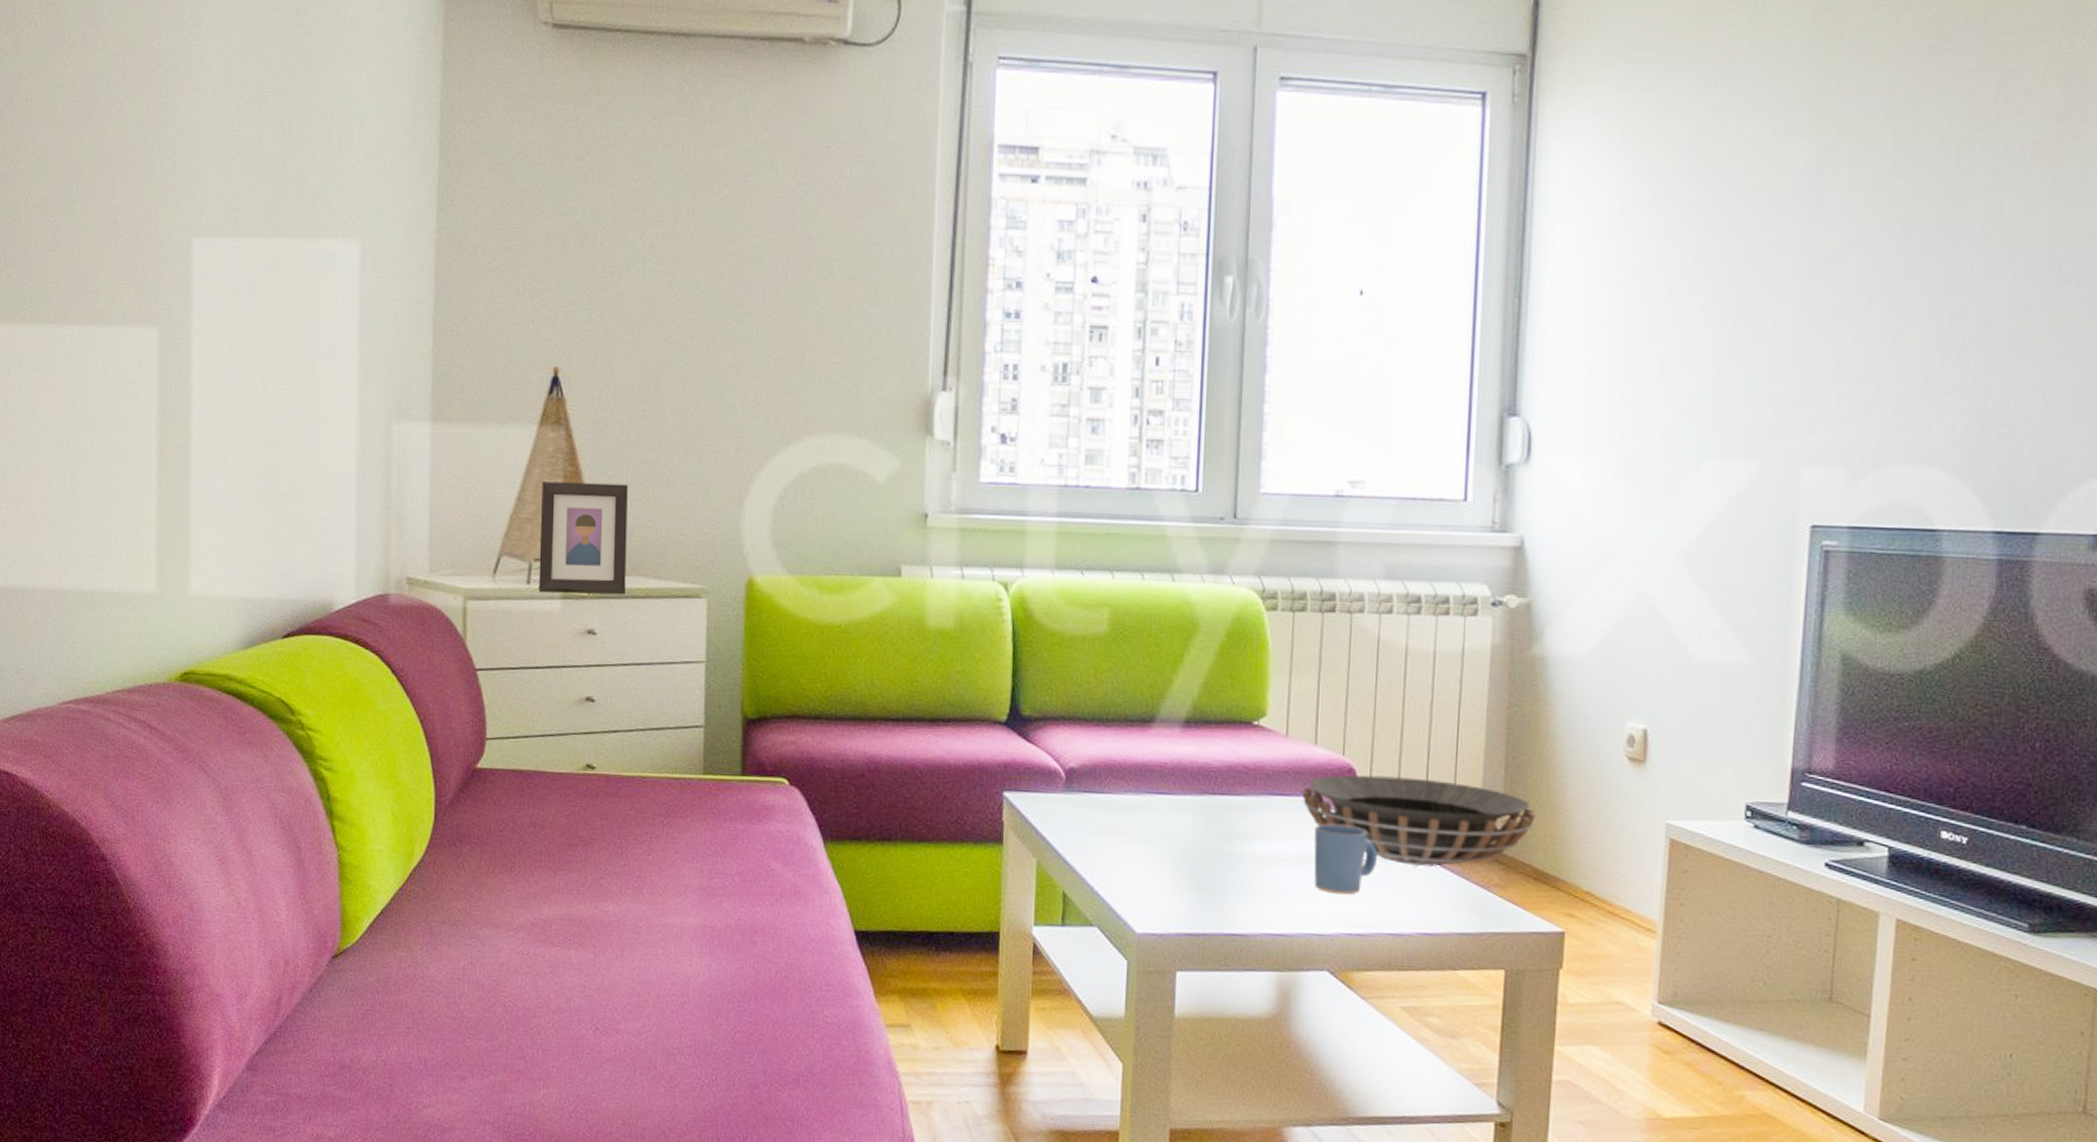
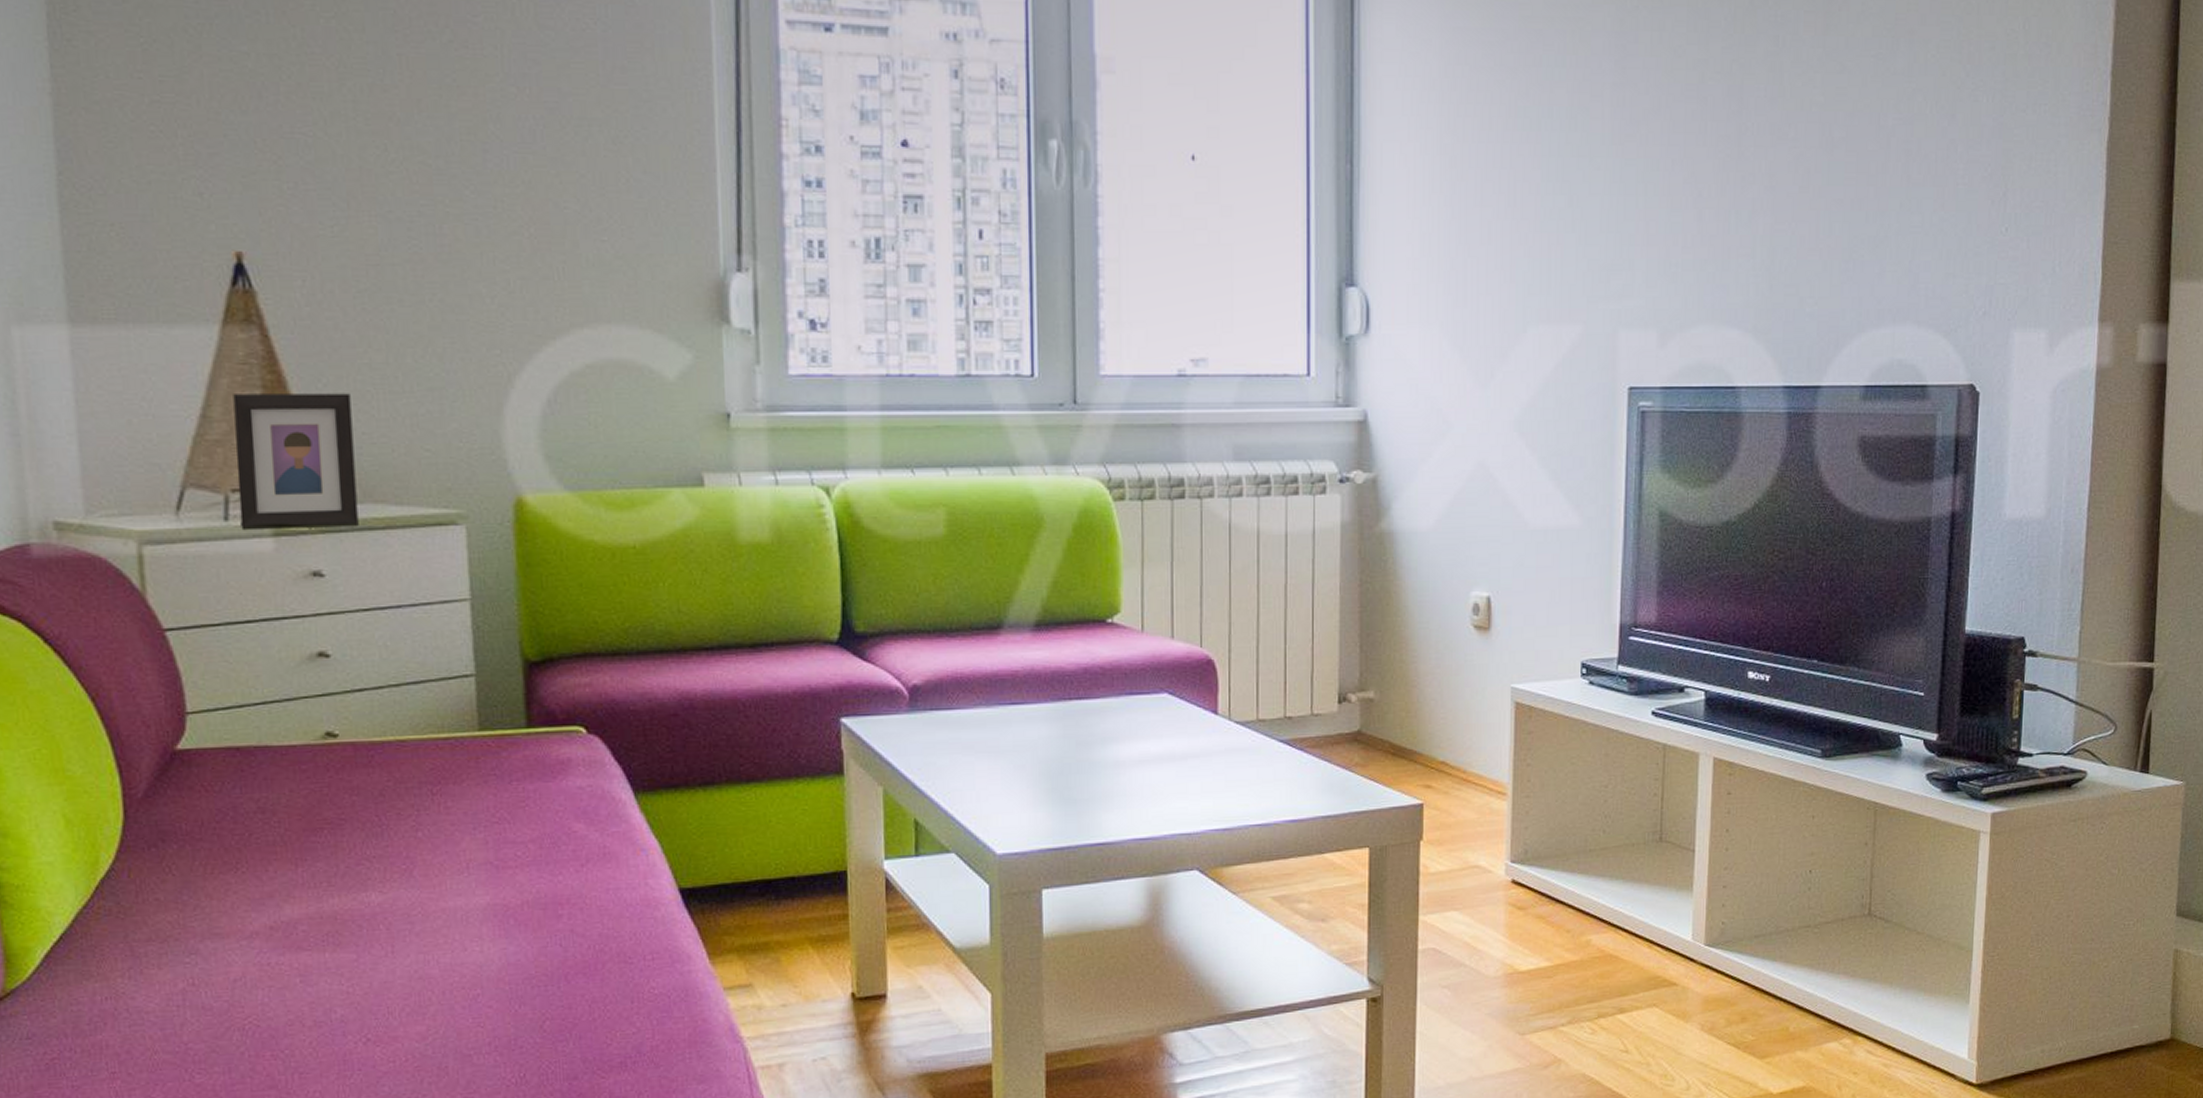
decorative bowl: present [1301,775,1536,867] -> none [1161,664,1392,753]
mug: present [1314,824,1377,895] -> none [1177,719,1240,791]

